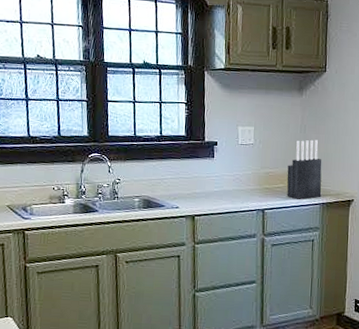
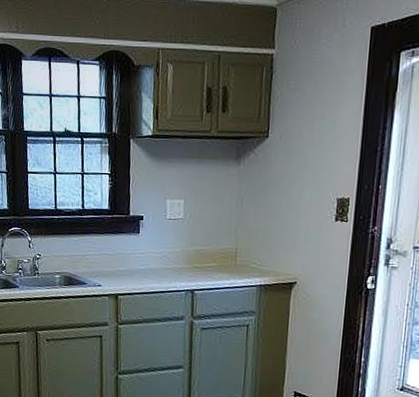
knife block: present [287,139,322,200] -> none [219,214,261,281]

